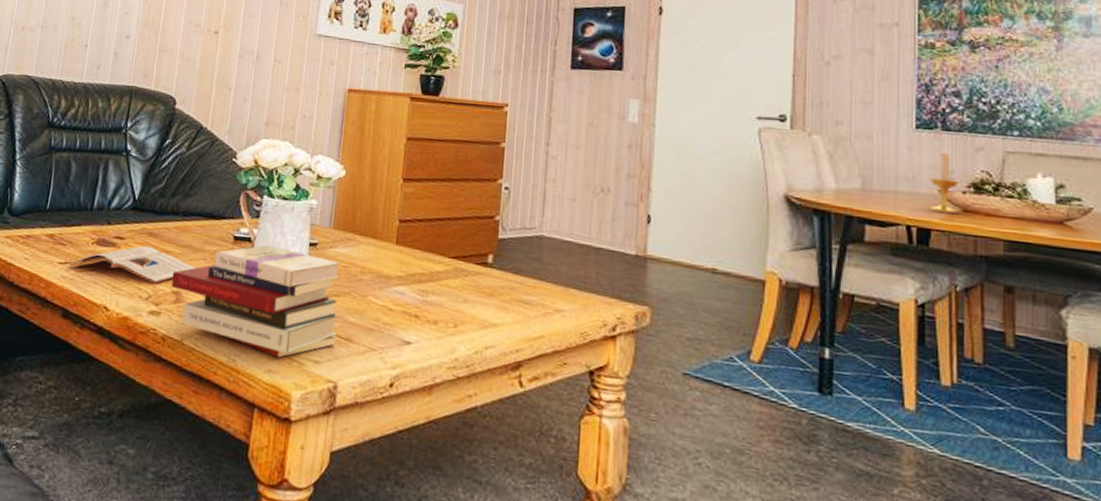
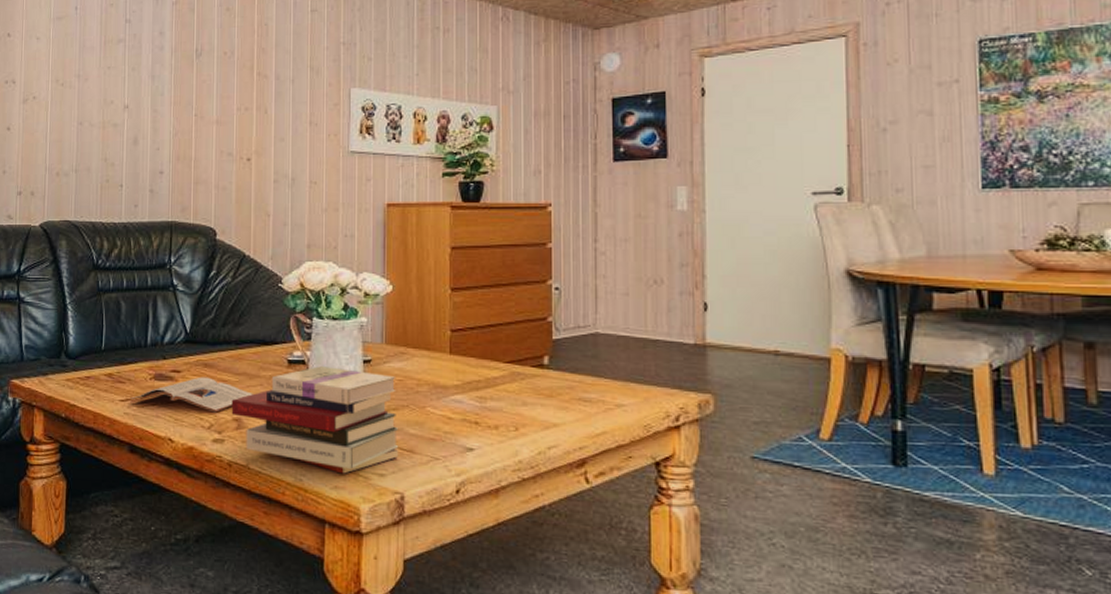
candlestick: present [929,151,960,214] -> none [999,209,1033,274]

